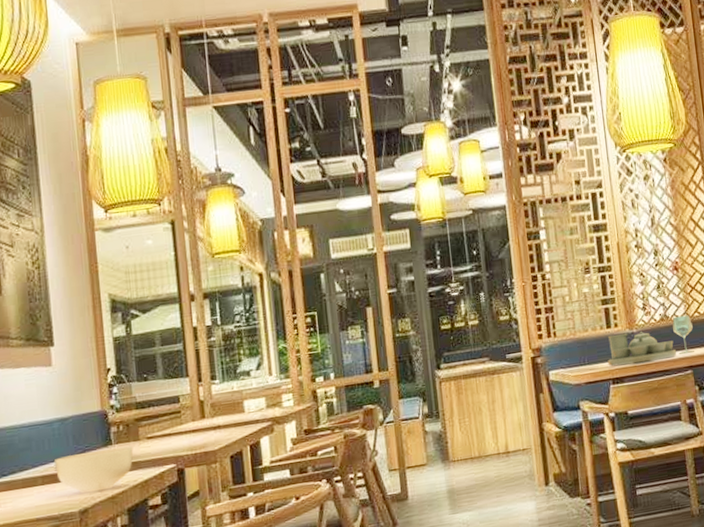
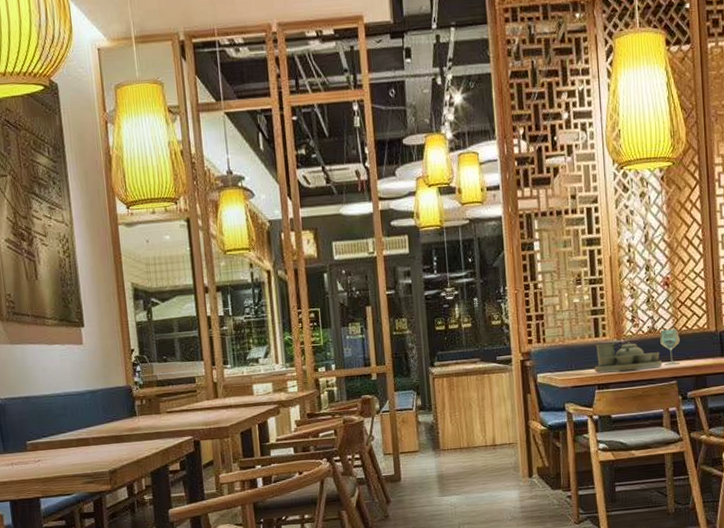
bowl: present [55,446,134,494] -> none [87,418,155,457]

